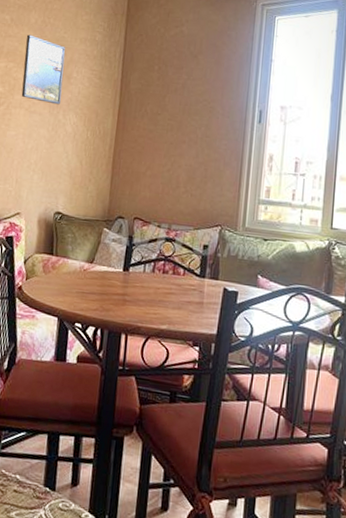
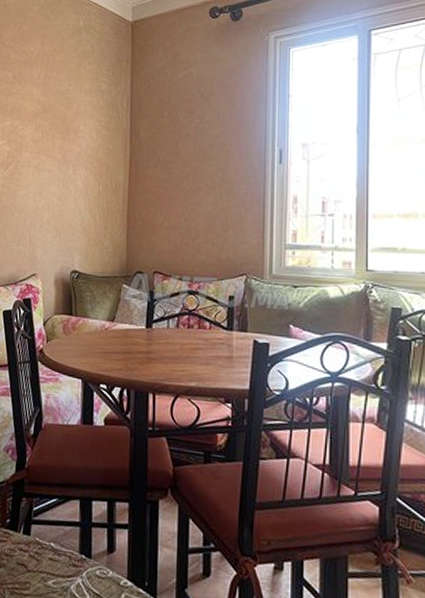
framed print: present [21,34,66,105] -> none [29,90,71,160]

